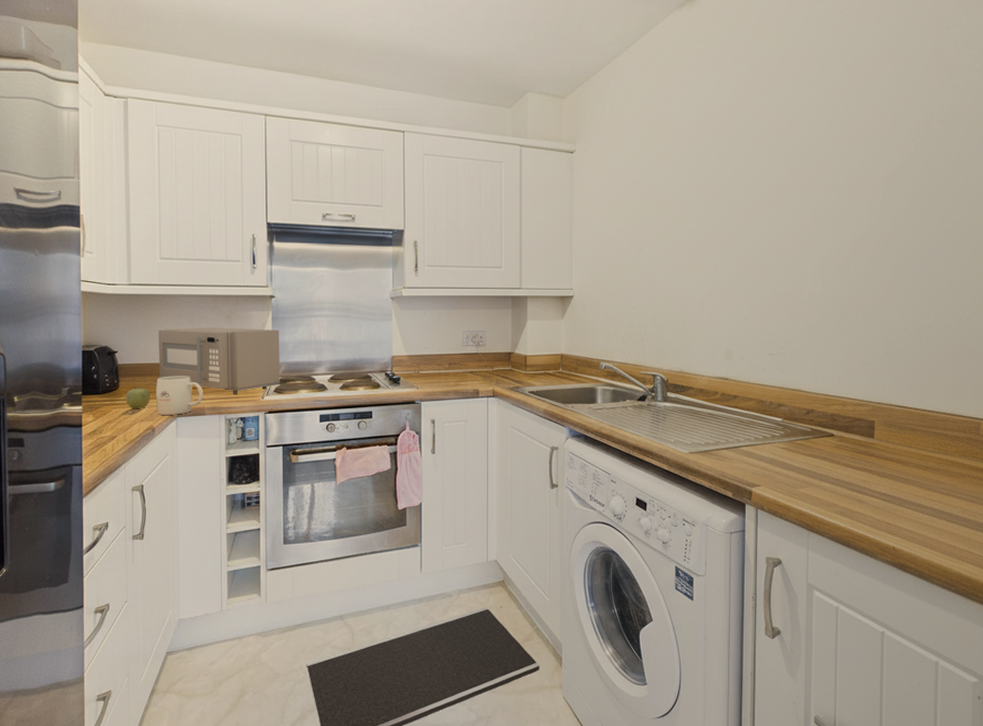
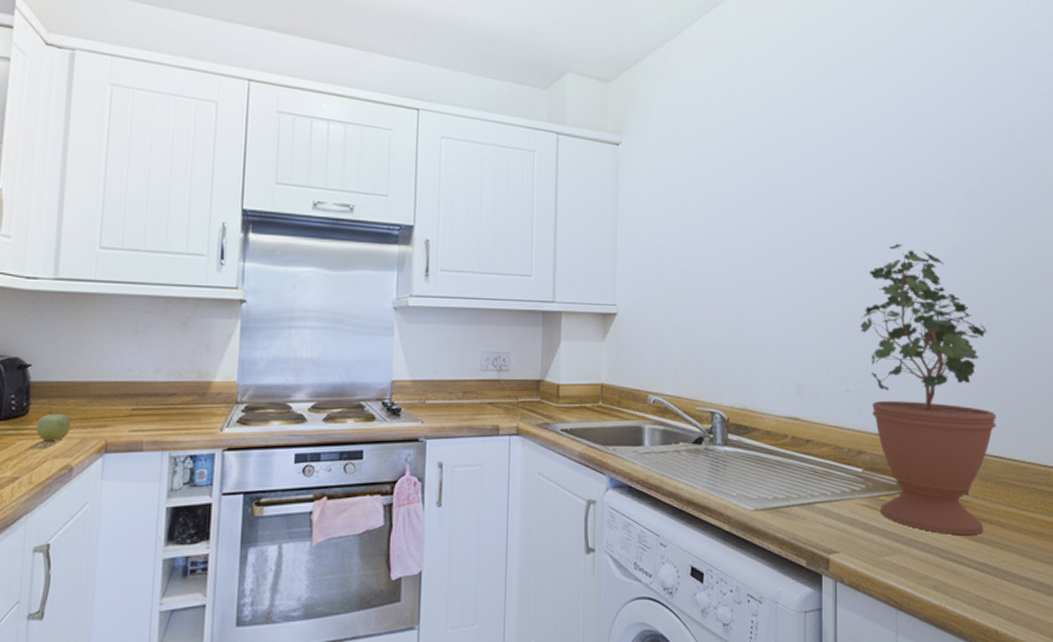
mug: present [155,376,203,415] -> none [77,398,143,450]
microwave: present [158,327,280,394] -> none [85,336,249,425]
potted plant: none [783,227,902,472] -> present [860,243,996,536]

